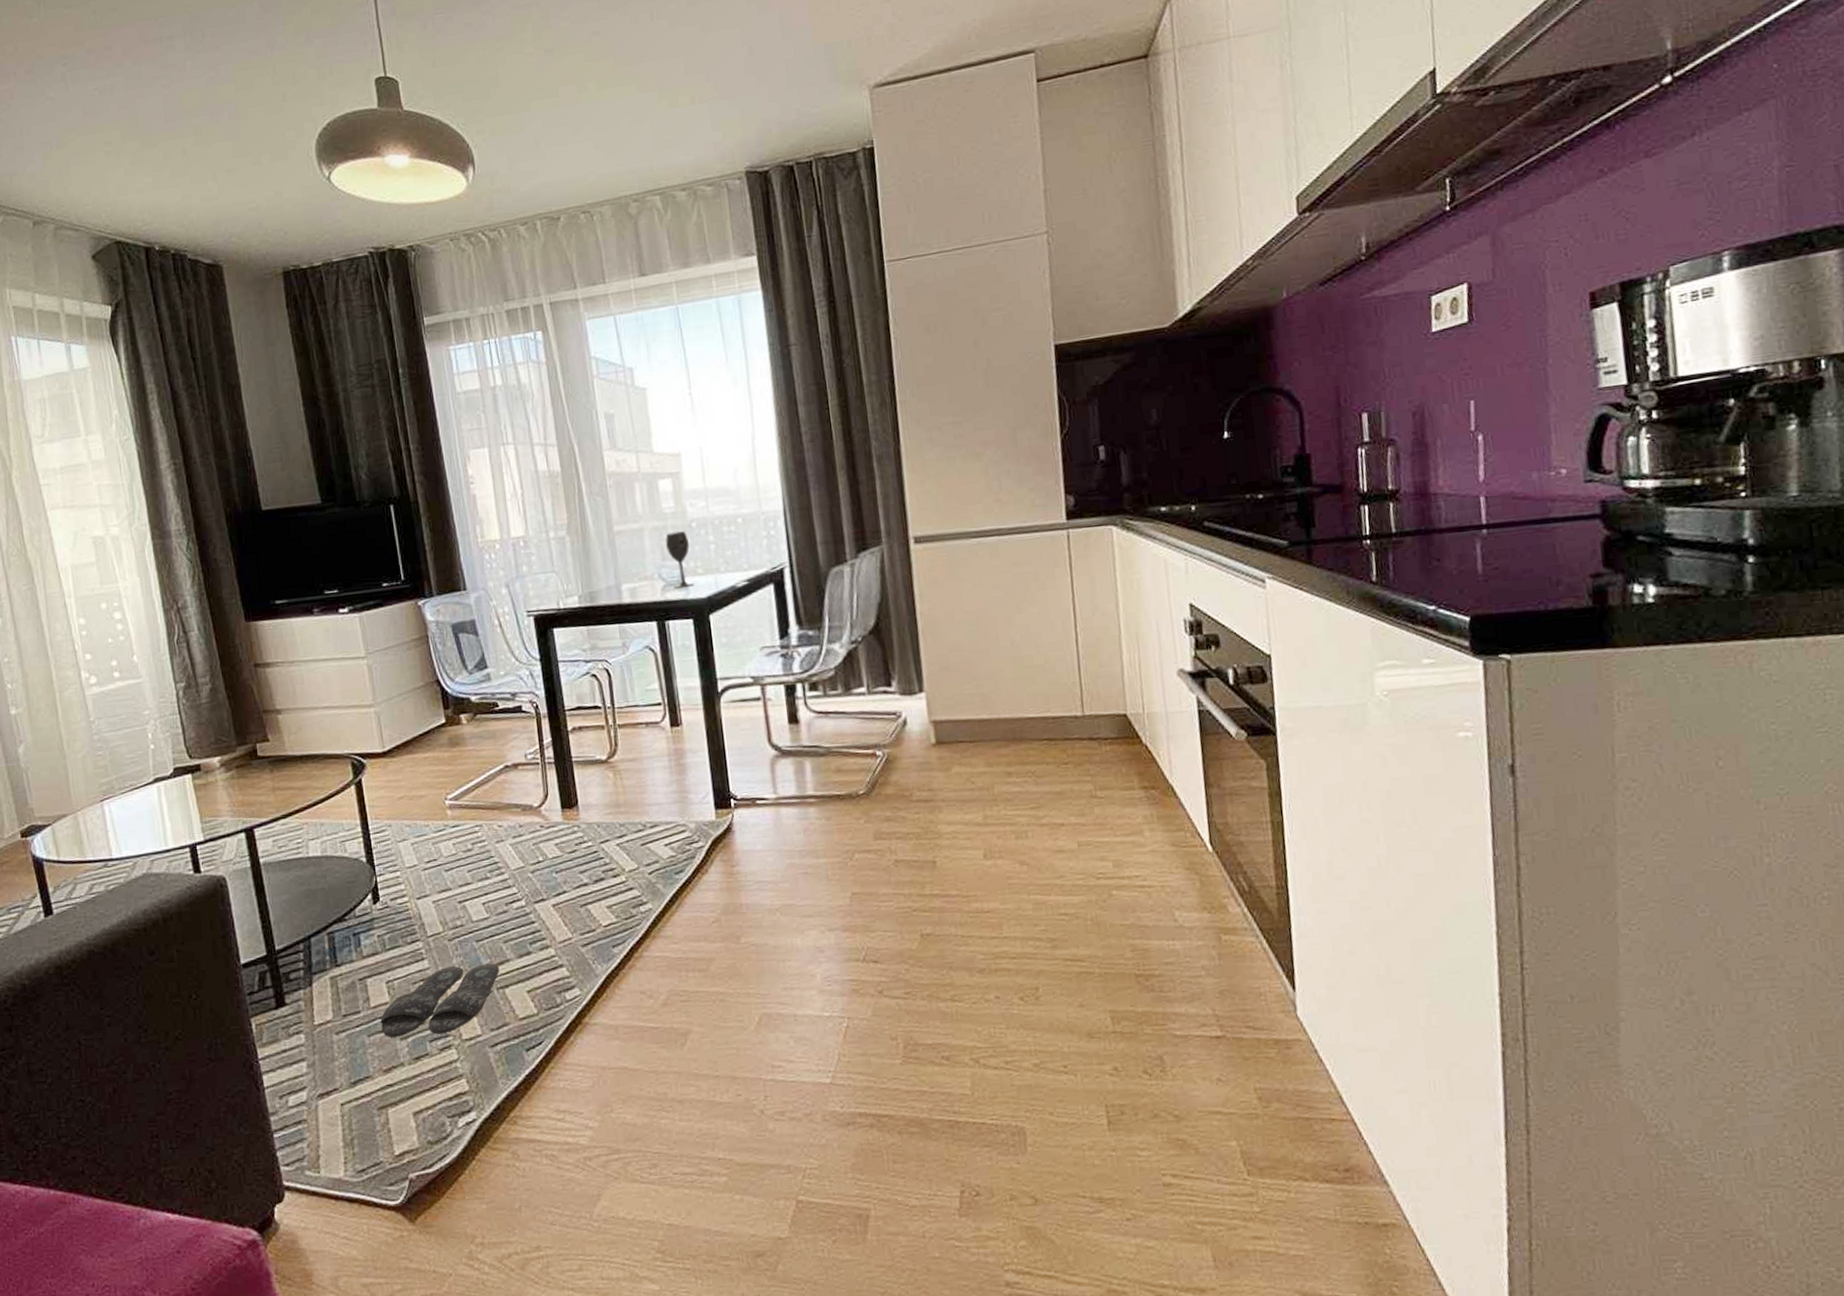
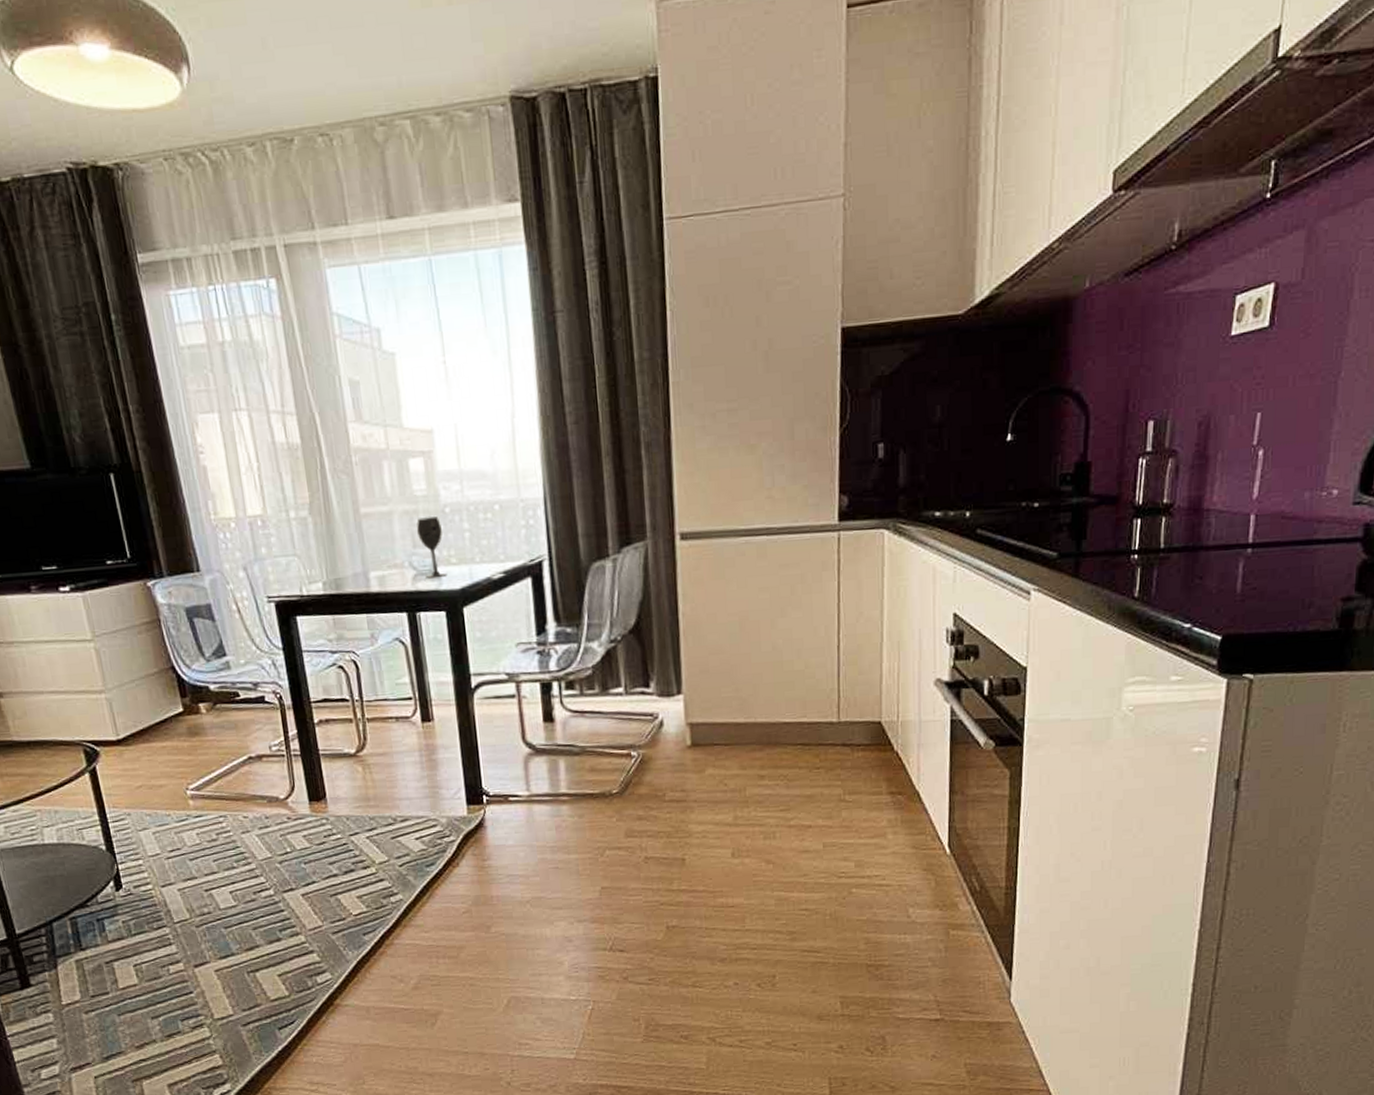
slippers: present [380,963,499,1037] -> none [129,949,249,1016]

